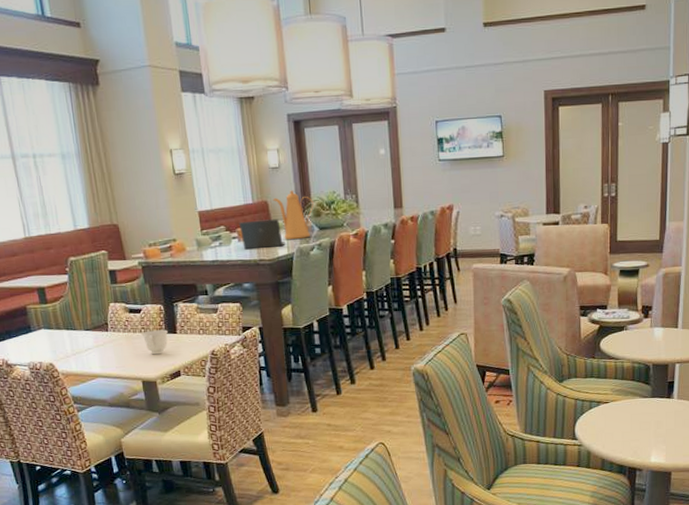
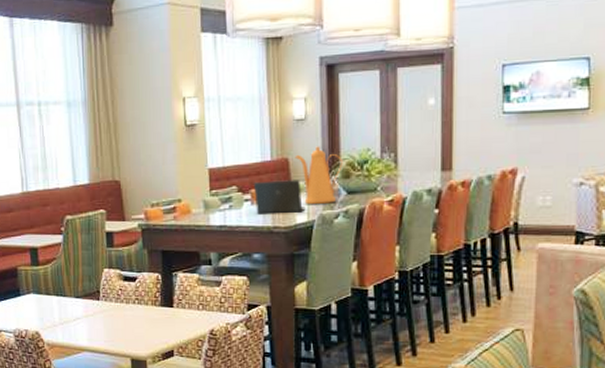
teacup: present [142,330,169,355] -> none [135,302,165,330]

